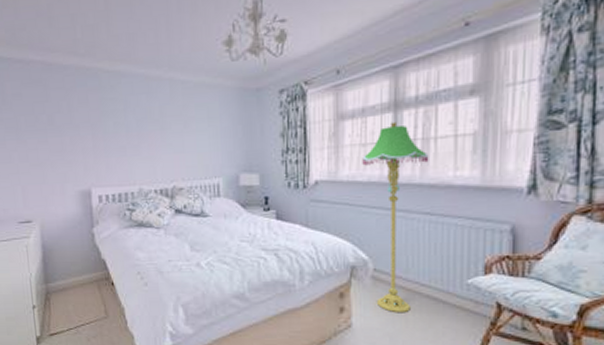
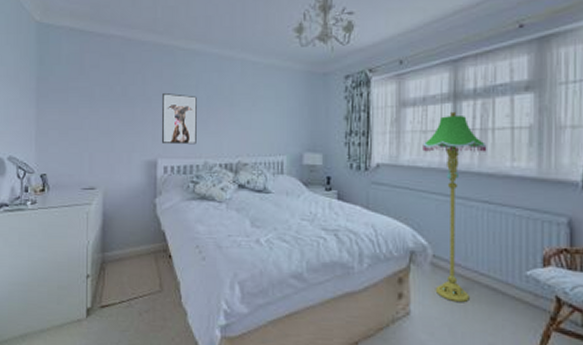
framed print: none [90,119,130,173] -> present [161,93,197,145]

